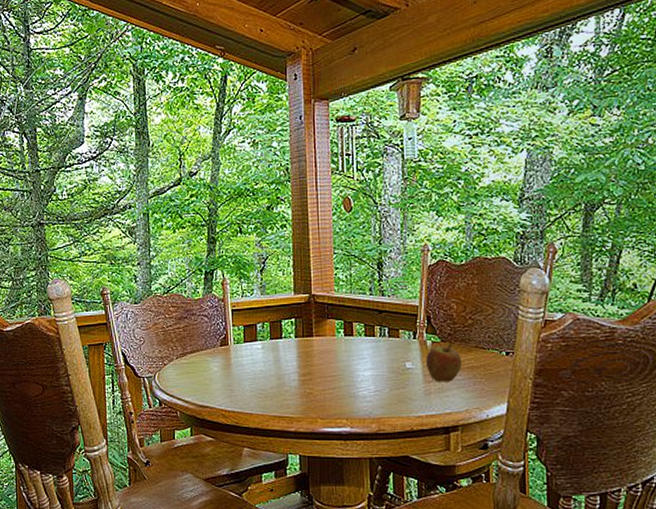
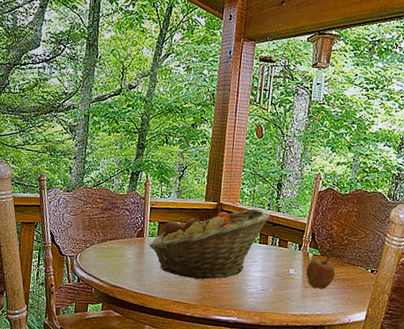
fruit basket: none [235,296,374,388] -> present [149,209,270,280]

